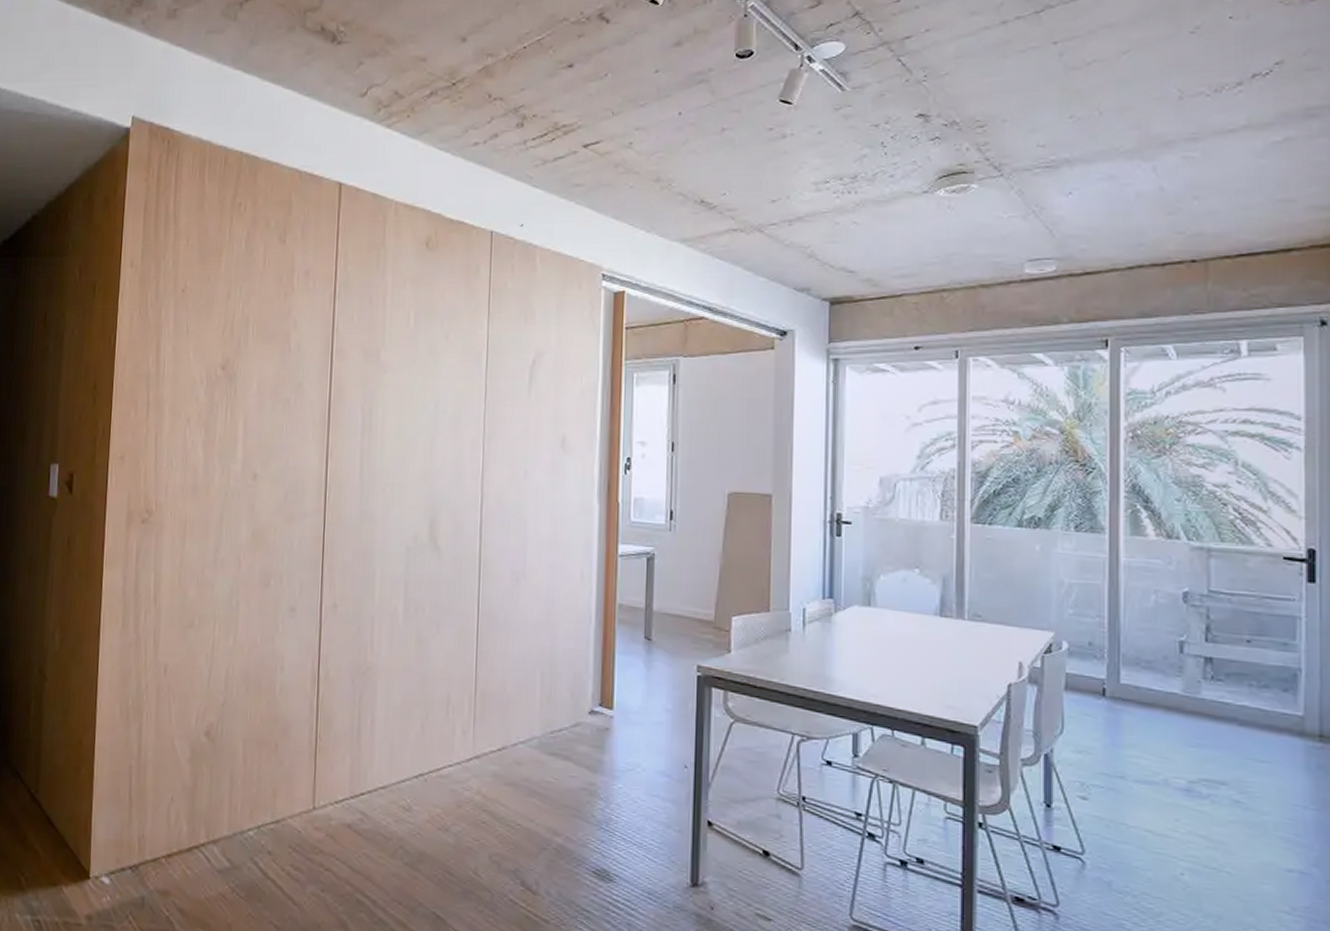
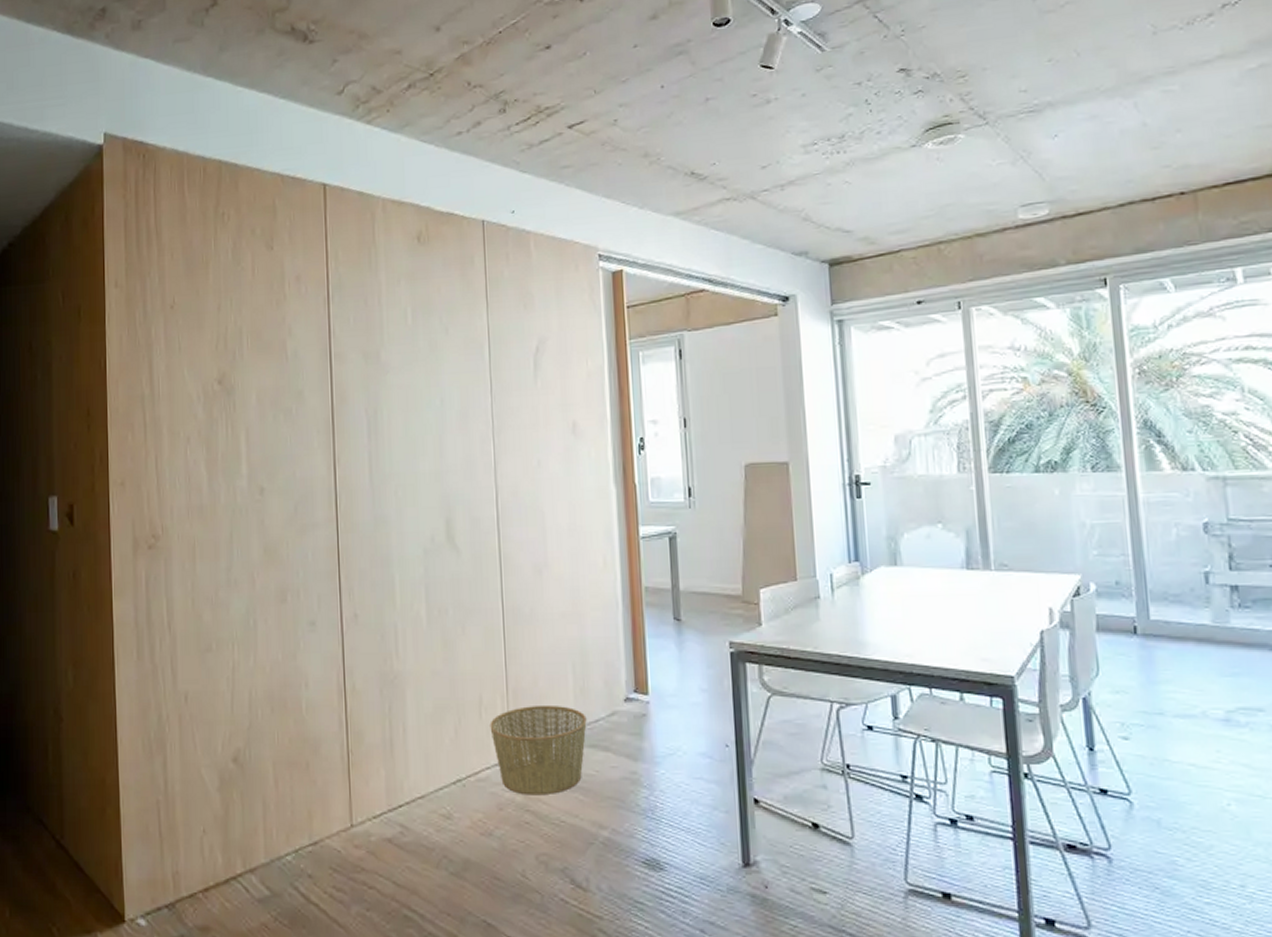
basket: none [455,709,551,798] -> present [490,706,587,796]

